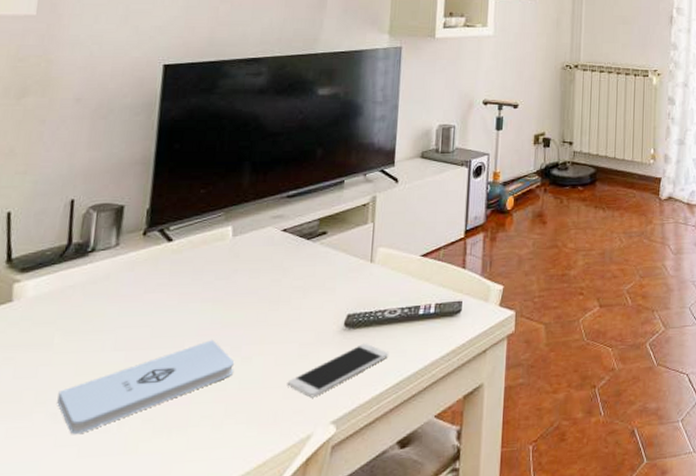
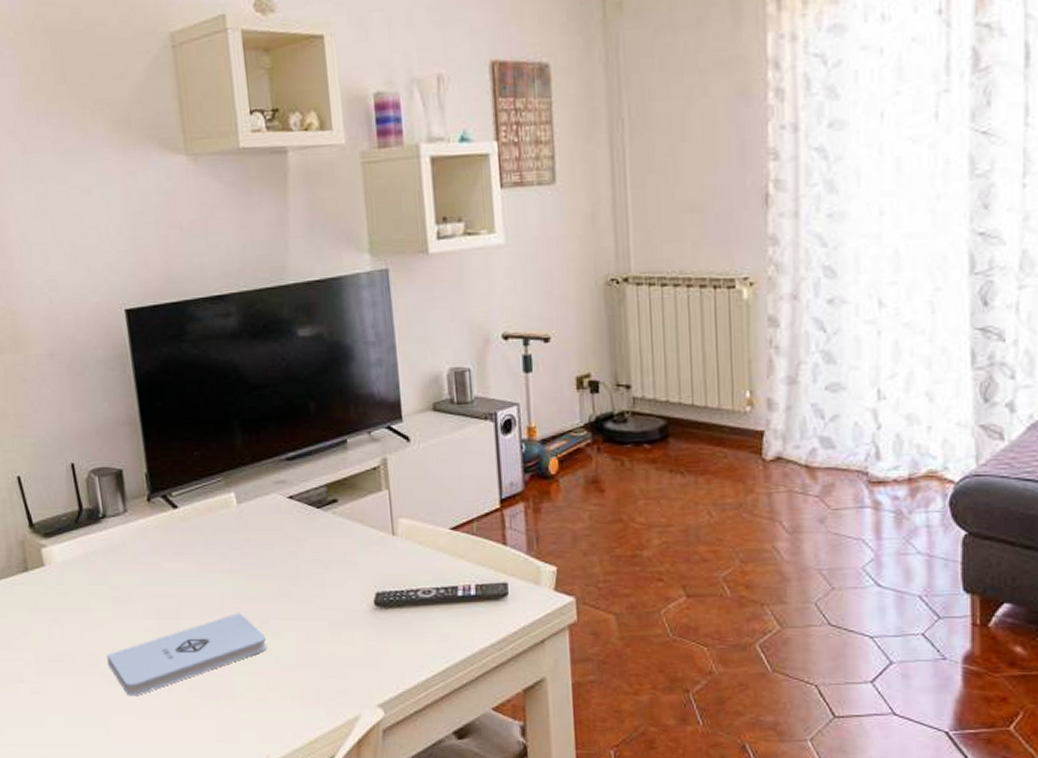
smartphone: present [287,343,389,398] -> none [323,624,430,679]

